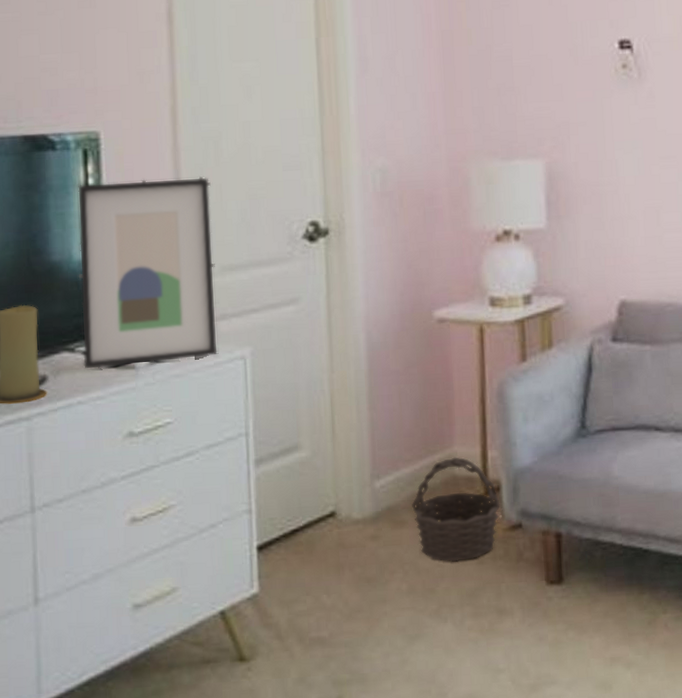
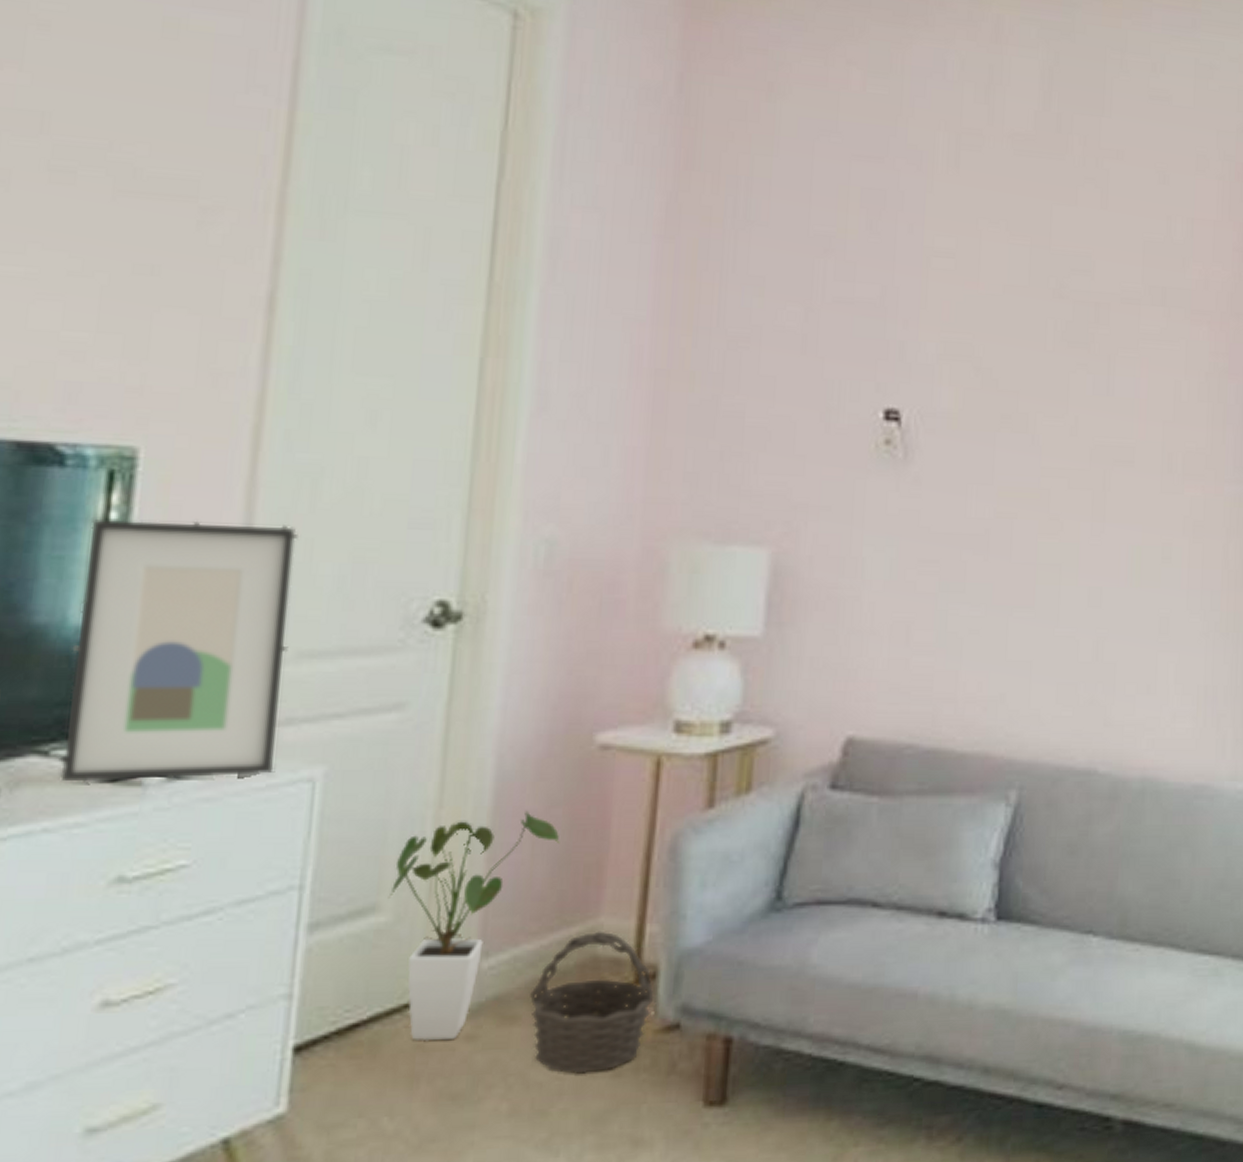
house plant: none [305,371,418,541] -> present [388,810,560,1042]

